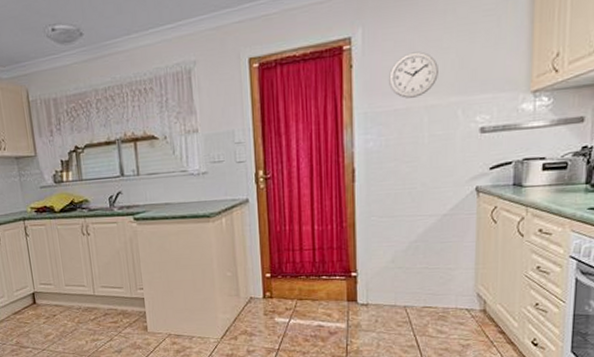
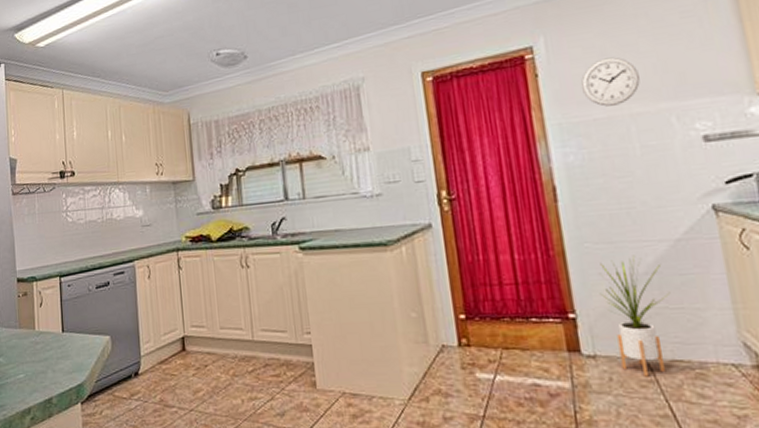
house plant: none [377,227,431,319] -> present [599,255,671,377]

